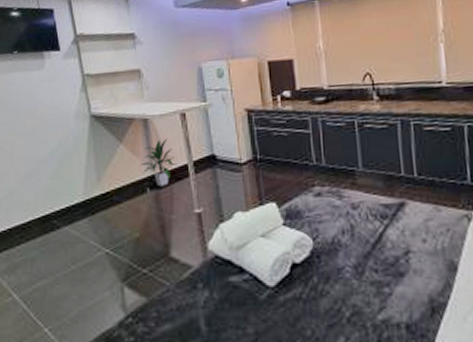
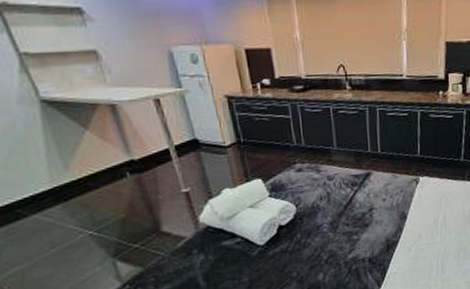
indoor plant: present [140,137,178,187] -> none [114,123,158,171]

